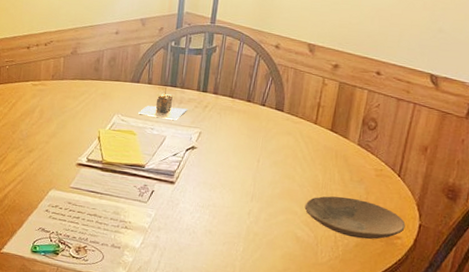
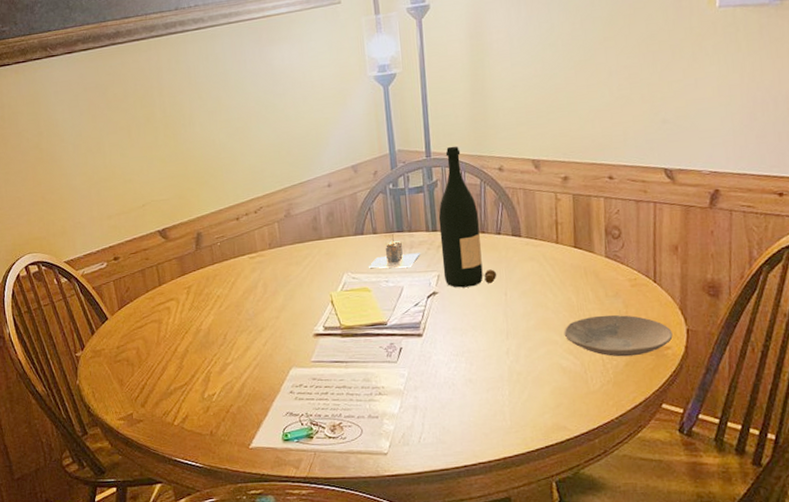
wine bottle: none [205,17,254,149] -> present [438,146,497,288]

